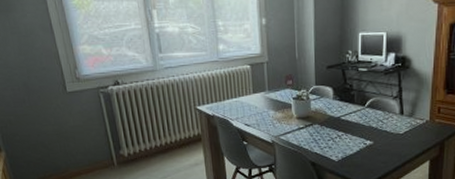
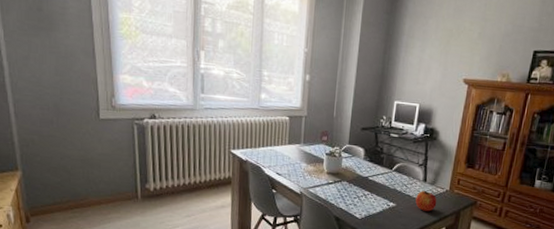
apple: none [394,123,417,146] -> present [415,190,437,212]

